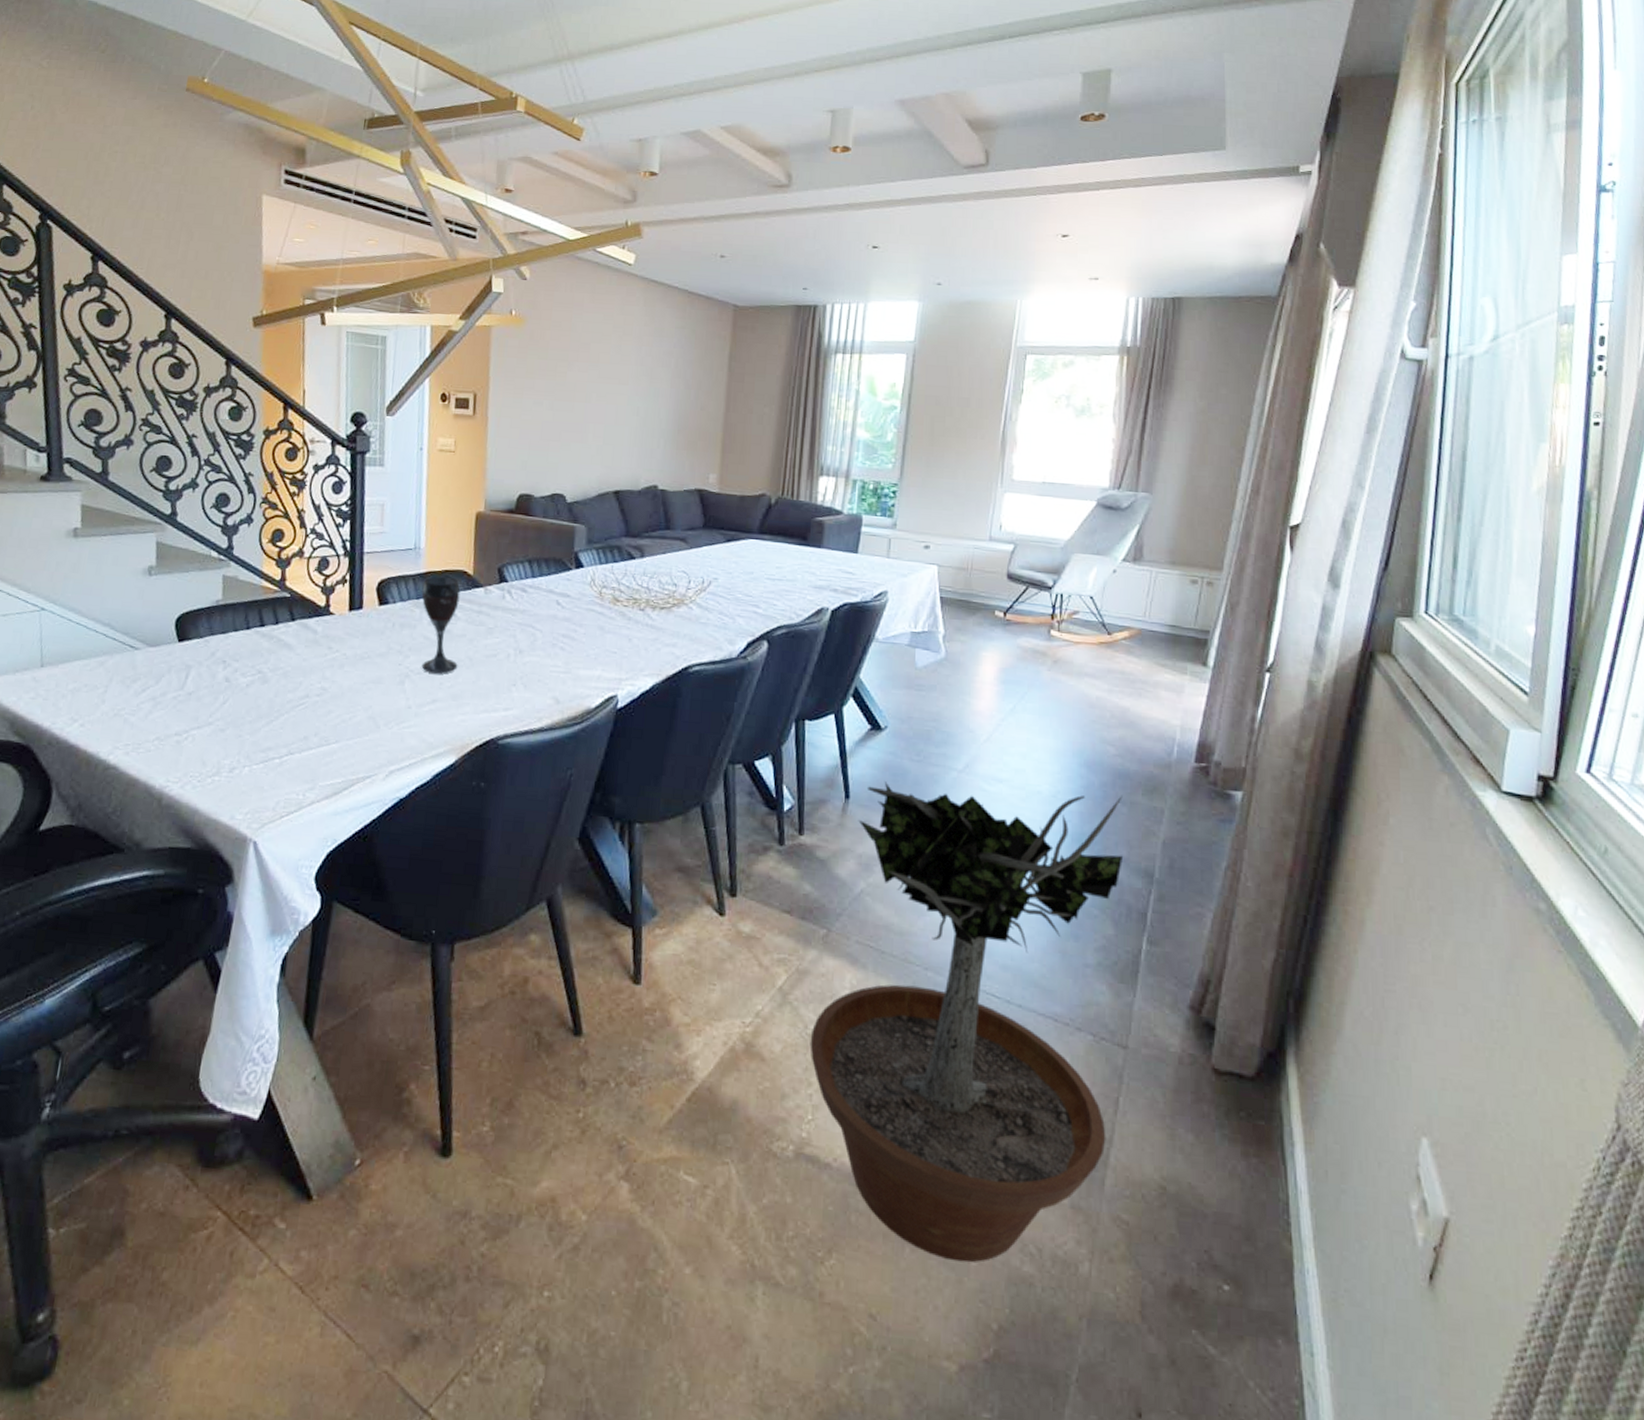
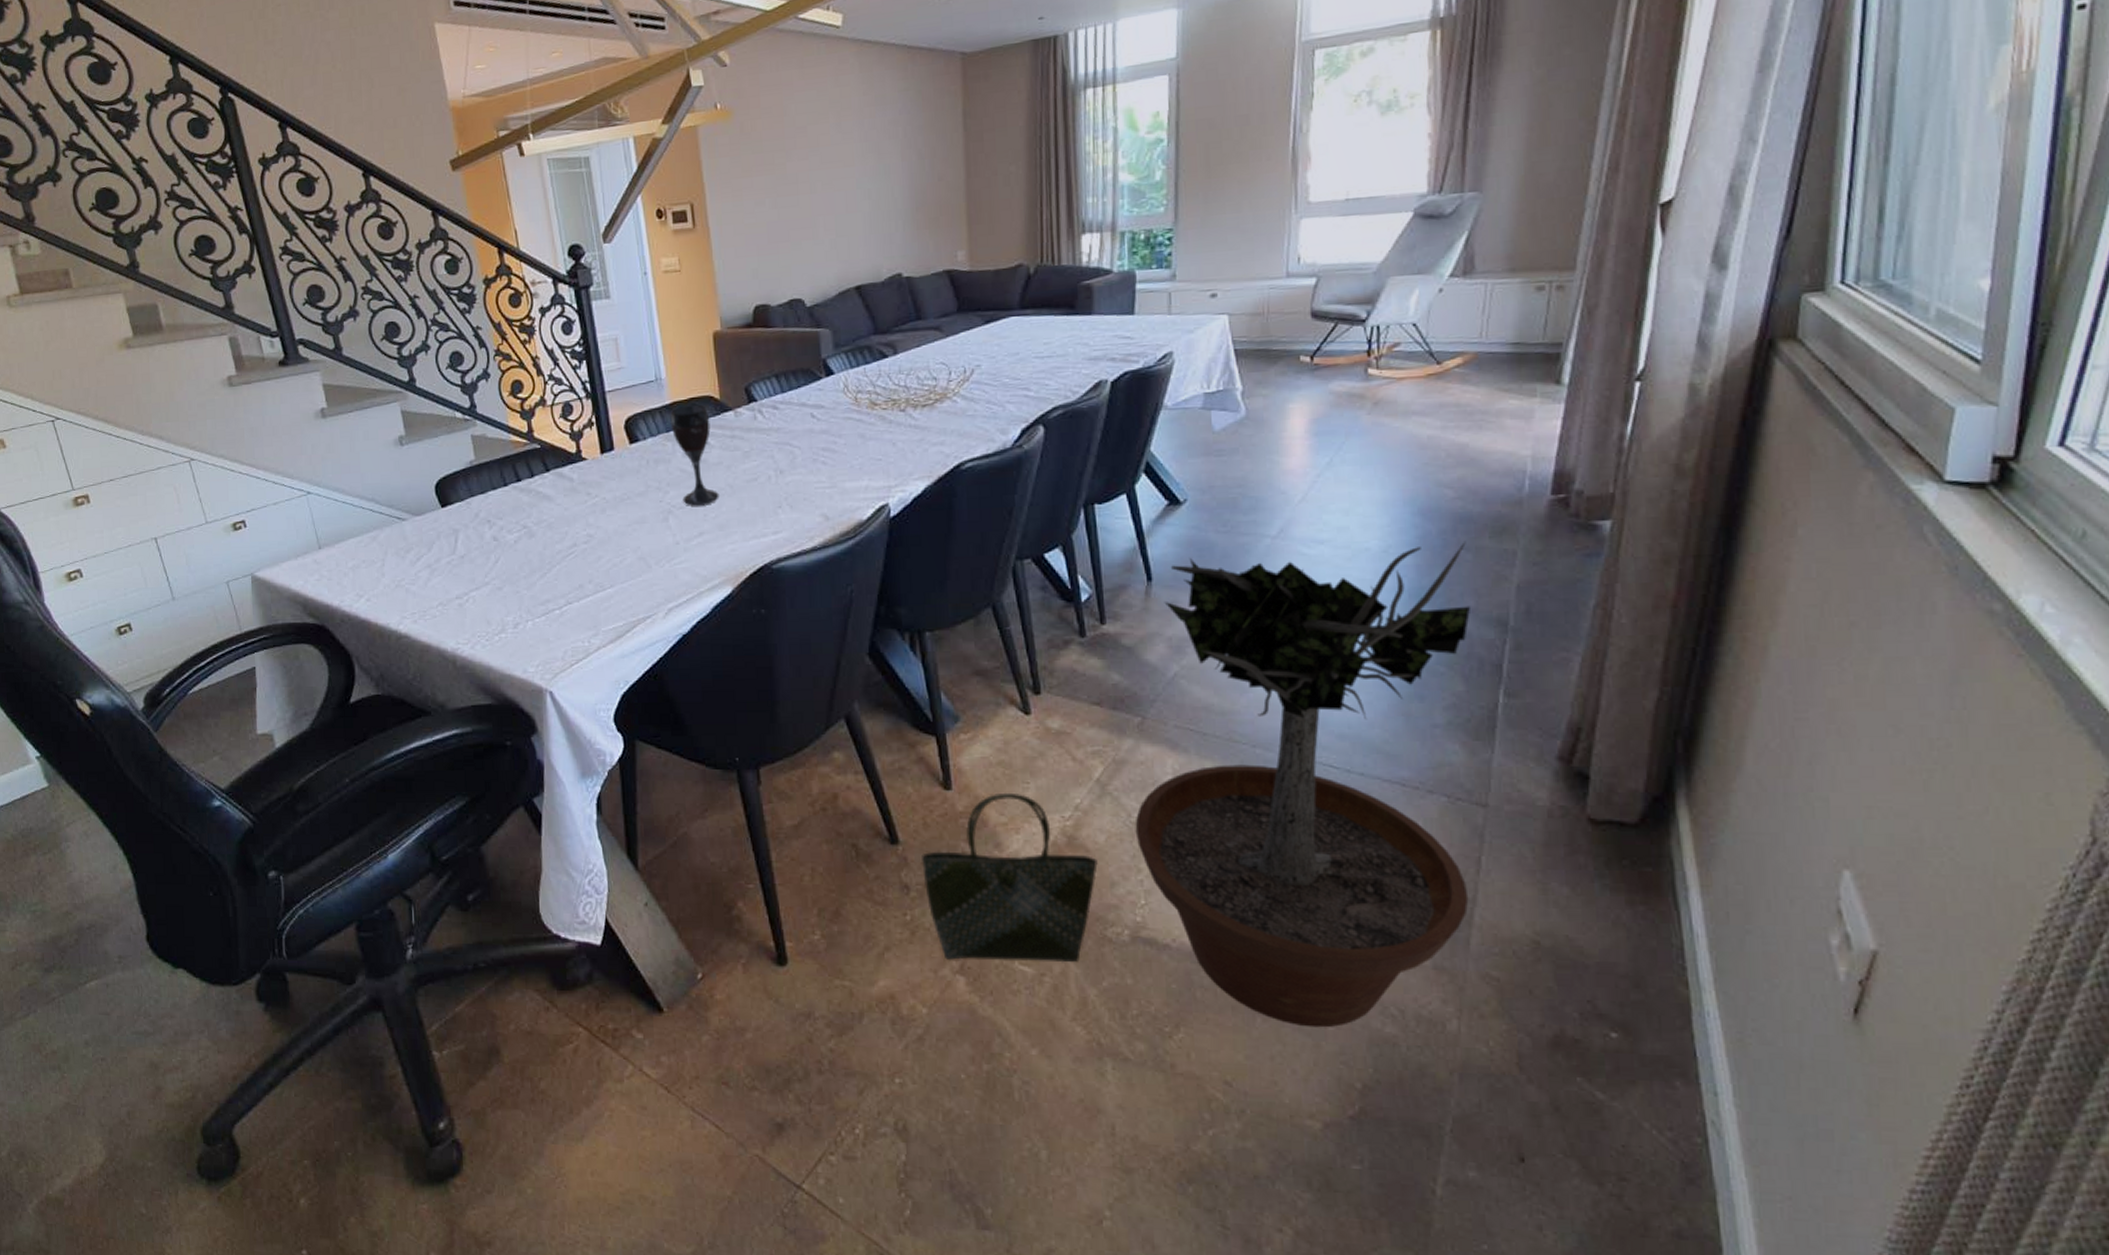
shopping bag: none [600,991,772,1176] -> present [922,792,1098,963]

